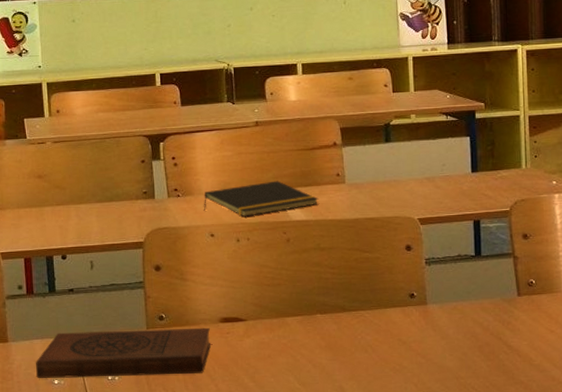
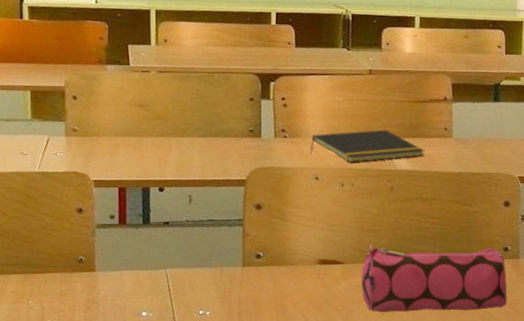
book: present [36,327,211,378] -> none [123,265,307,313]
pencil case: none [265,295,418,370] -> present [361,244,507,313]

